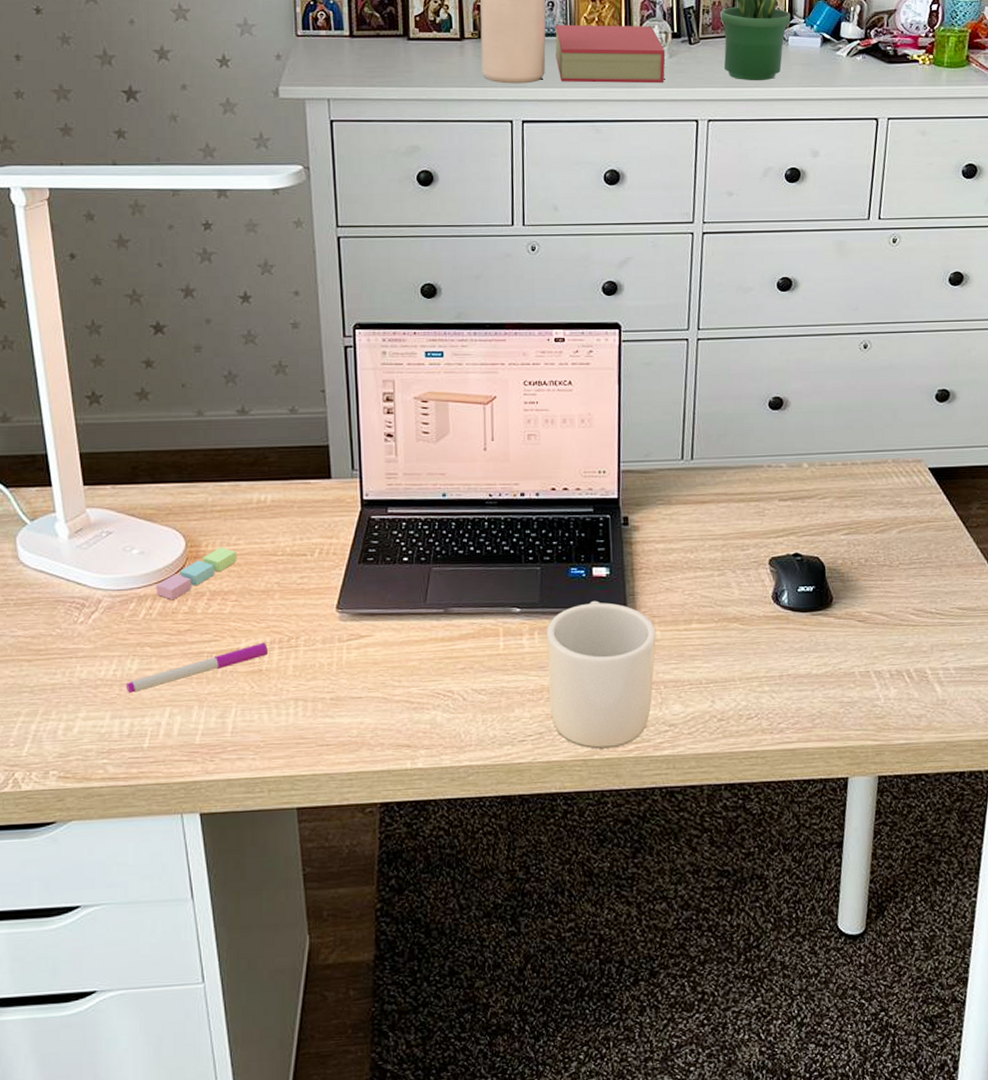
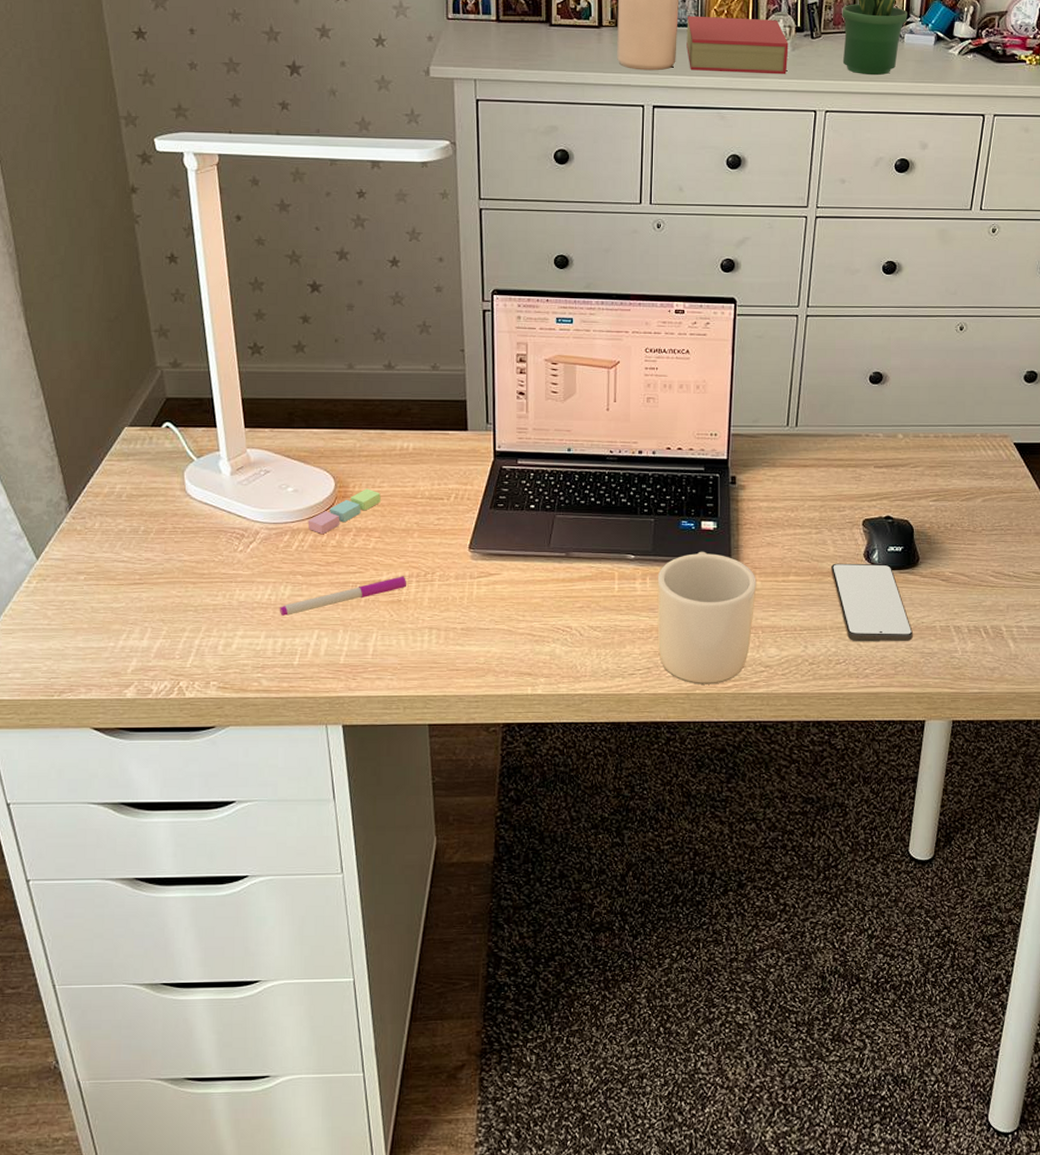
smartphone: none [736,606,831,694] -> present [830,563,914,642]

